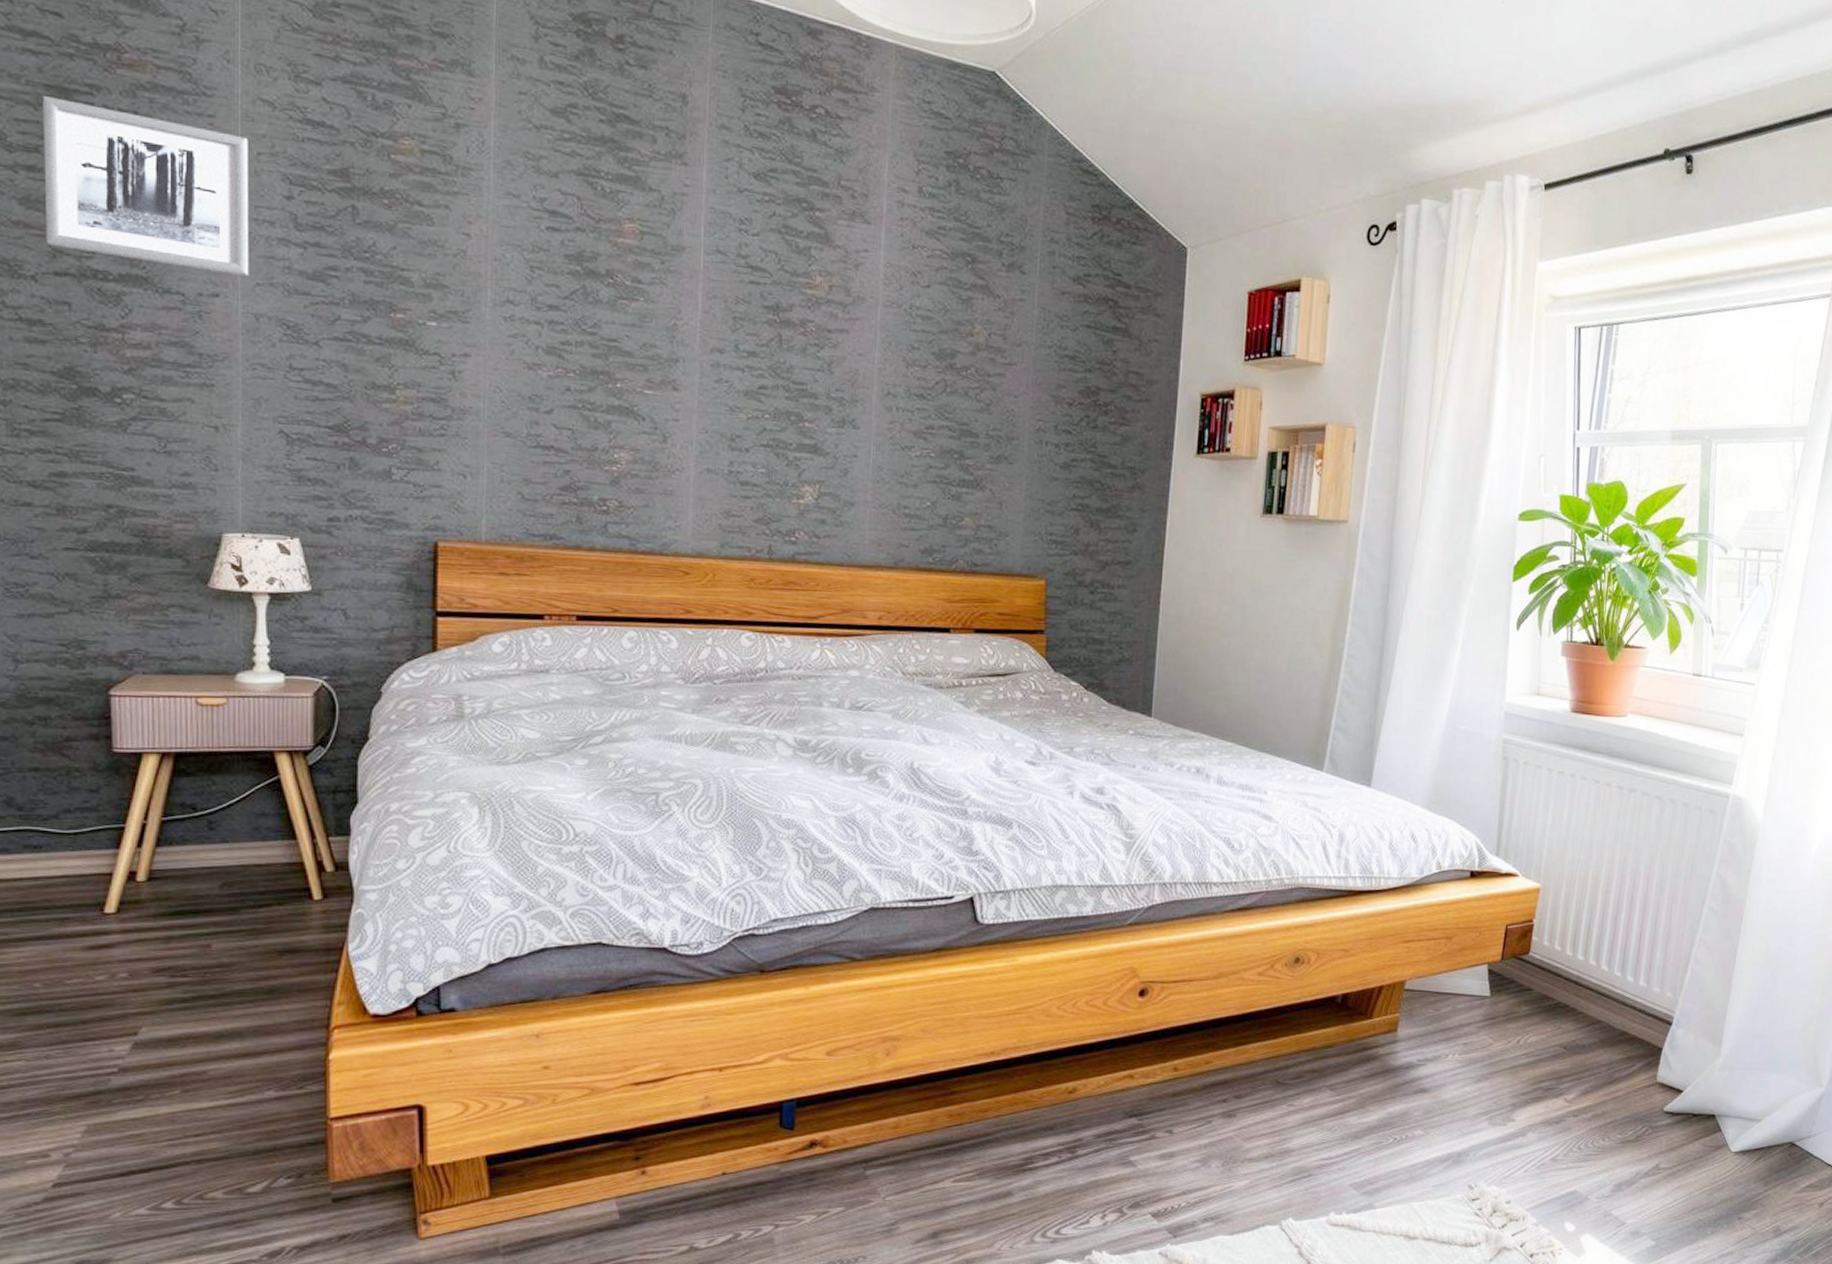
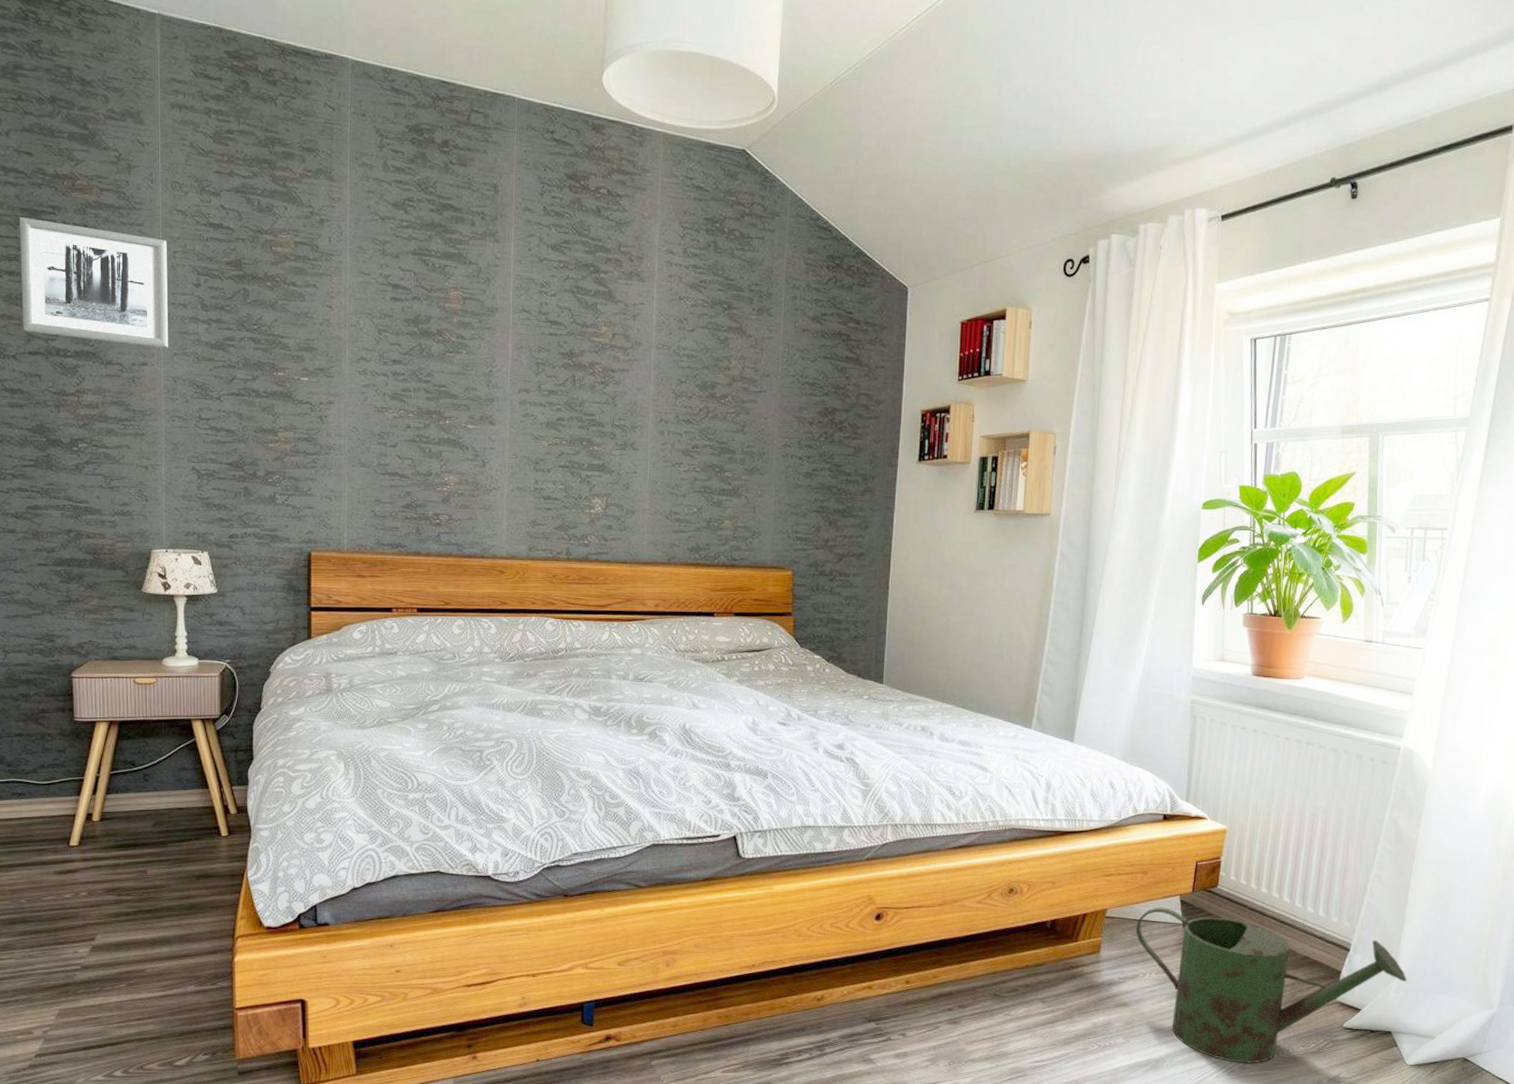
watering can: none [1437,978,1733,1155] -> present [1135,907,1407,1064]

